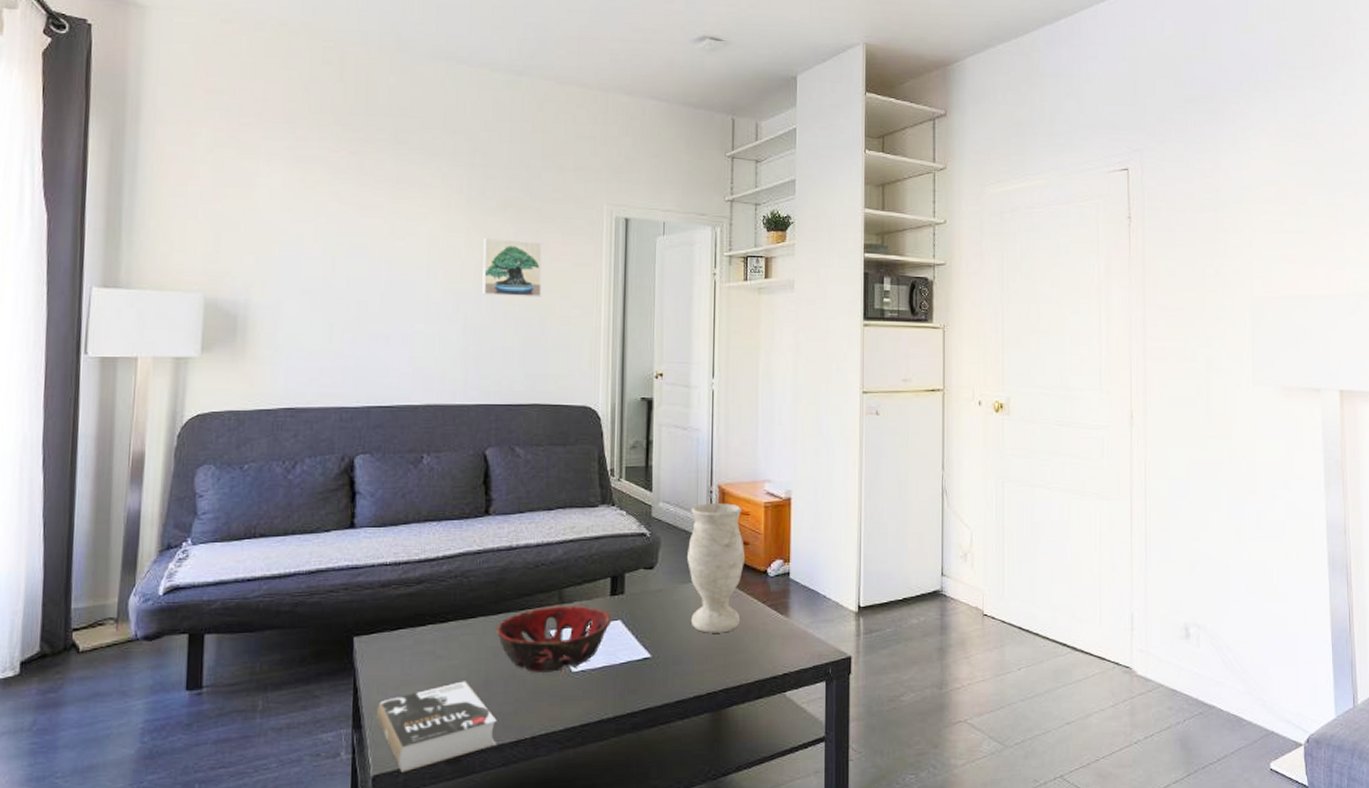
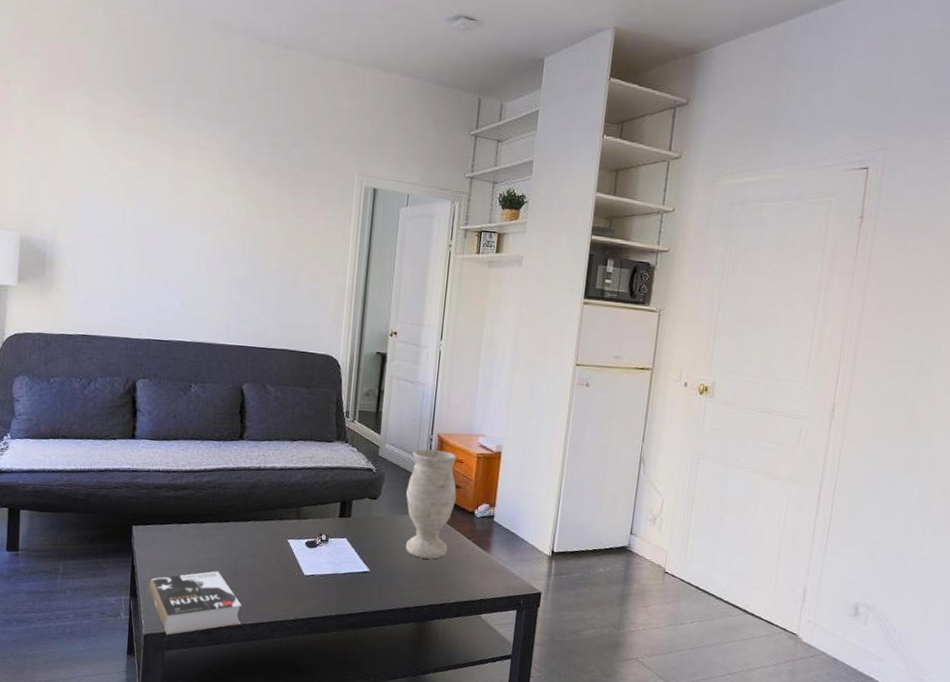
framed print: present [482,238,543,298] -> none [246,199,299,256]
decorative bowl: present [495,606,612,672] -> none [244,520,340,573]

